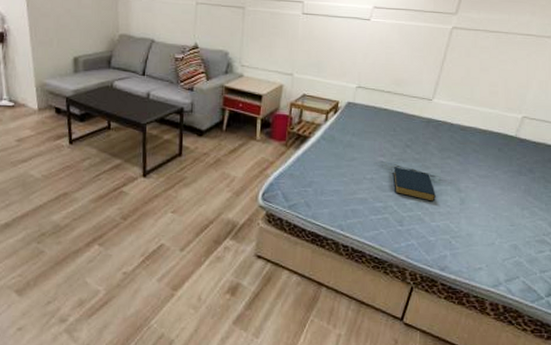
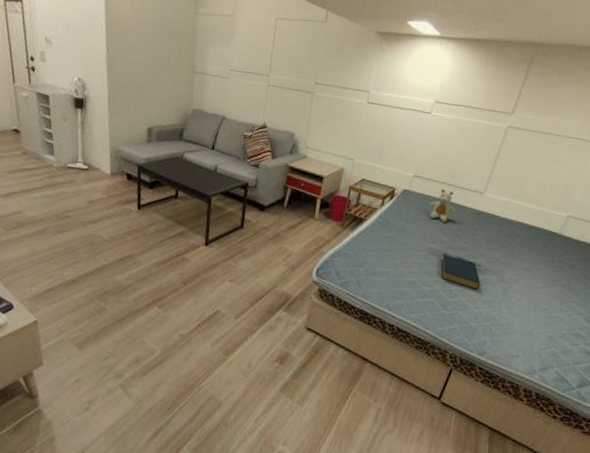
stuffed bear: none [376,99,404,133] -> present [429,189,456,222]

